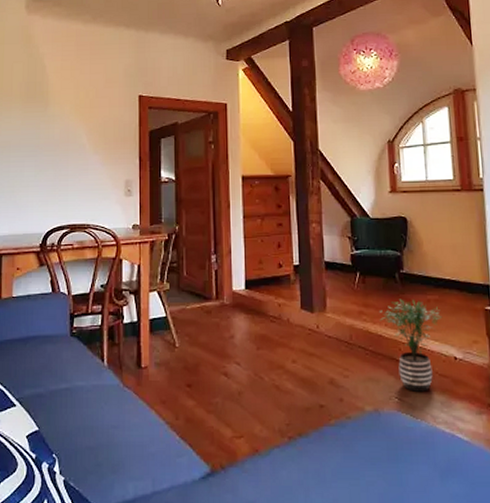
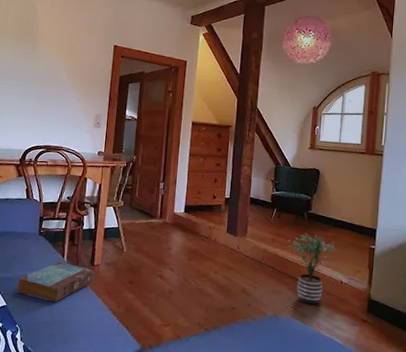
book: none [50,368,144,420] -> present [17,262,95,302]

